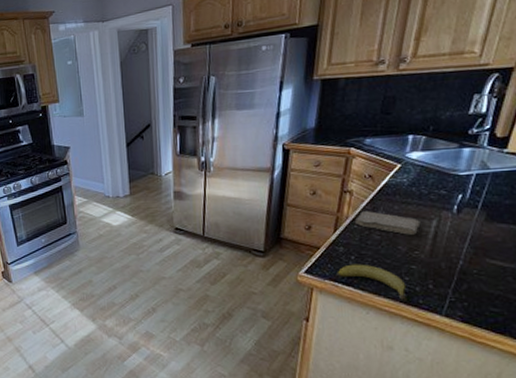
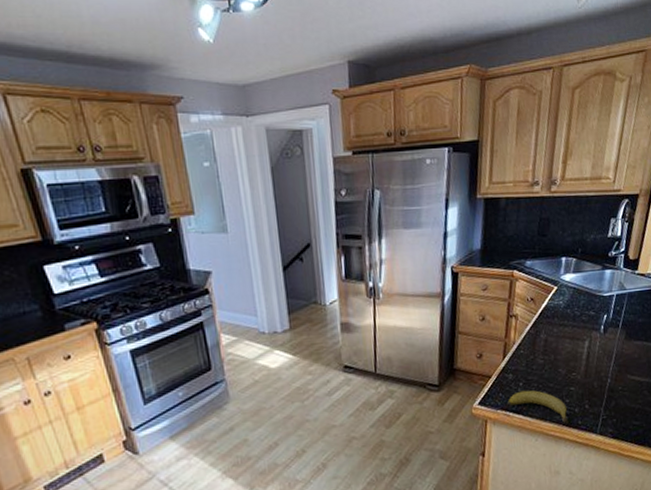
washcloth: present [355,211,421,235] -> none [521,335,576,357]

